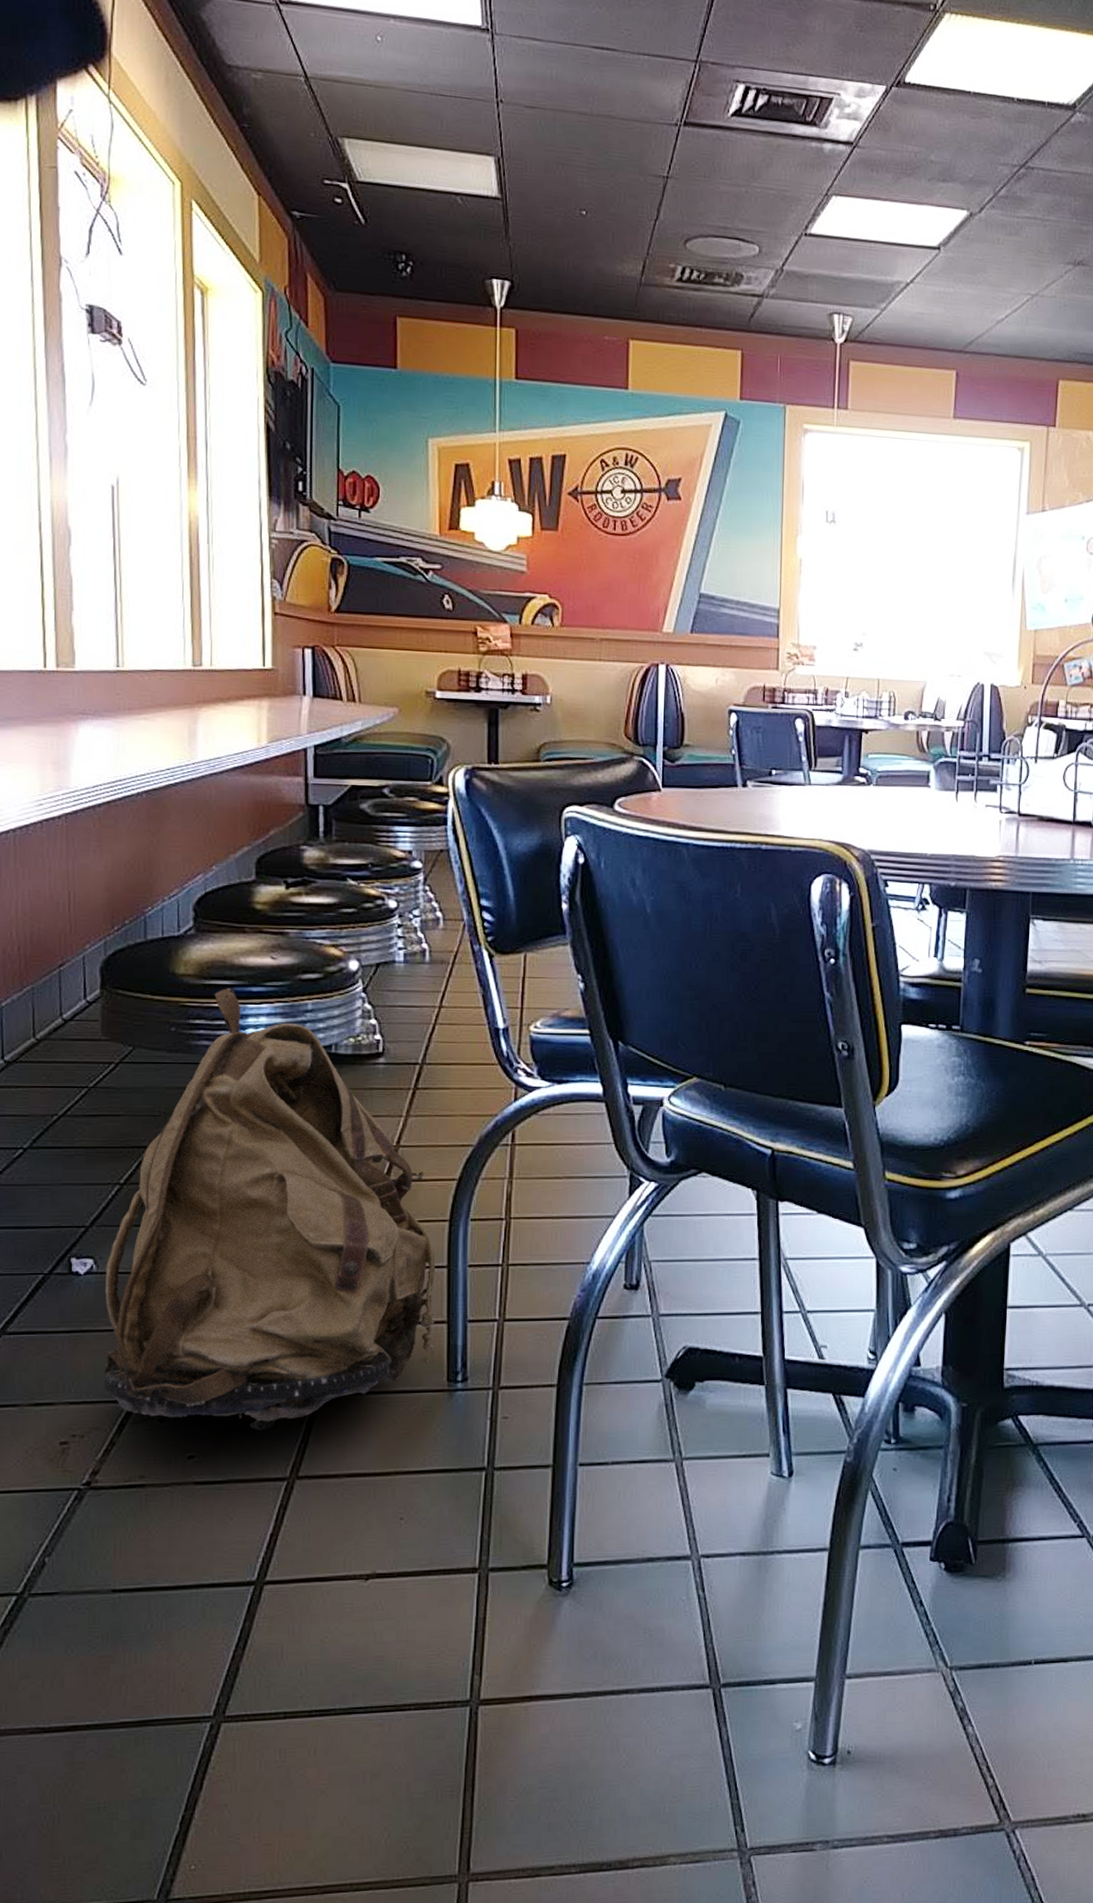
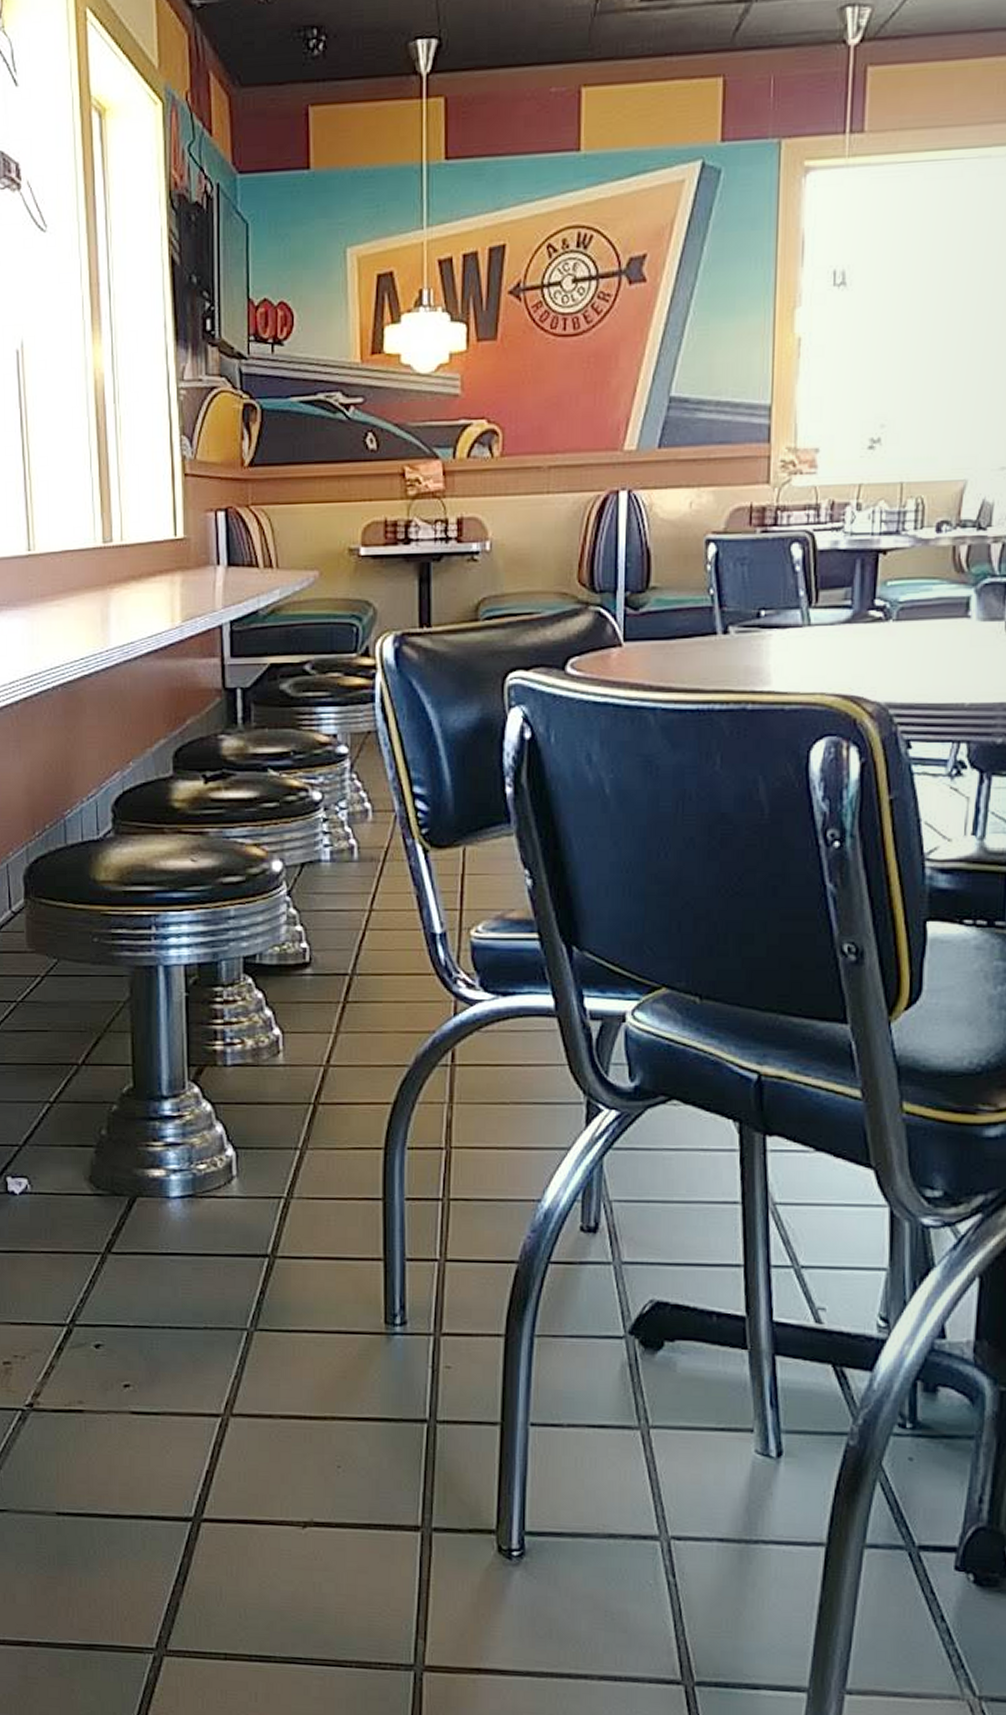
backpack: present [103,988,436,1431] -> none [39,895,371,1364]

